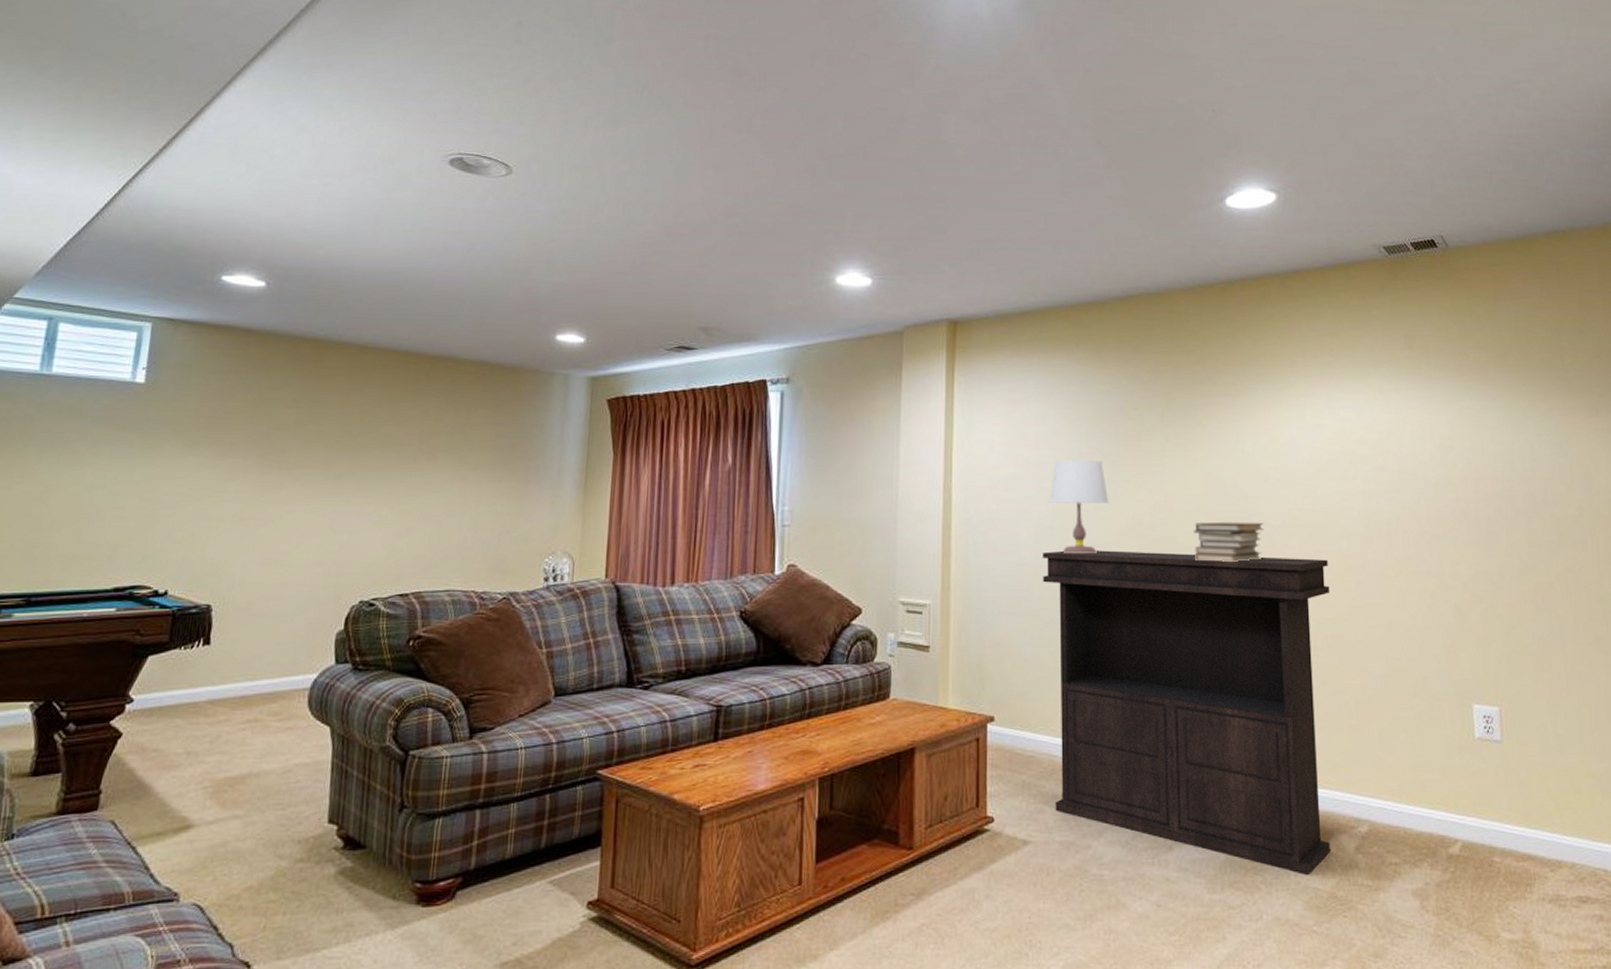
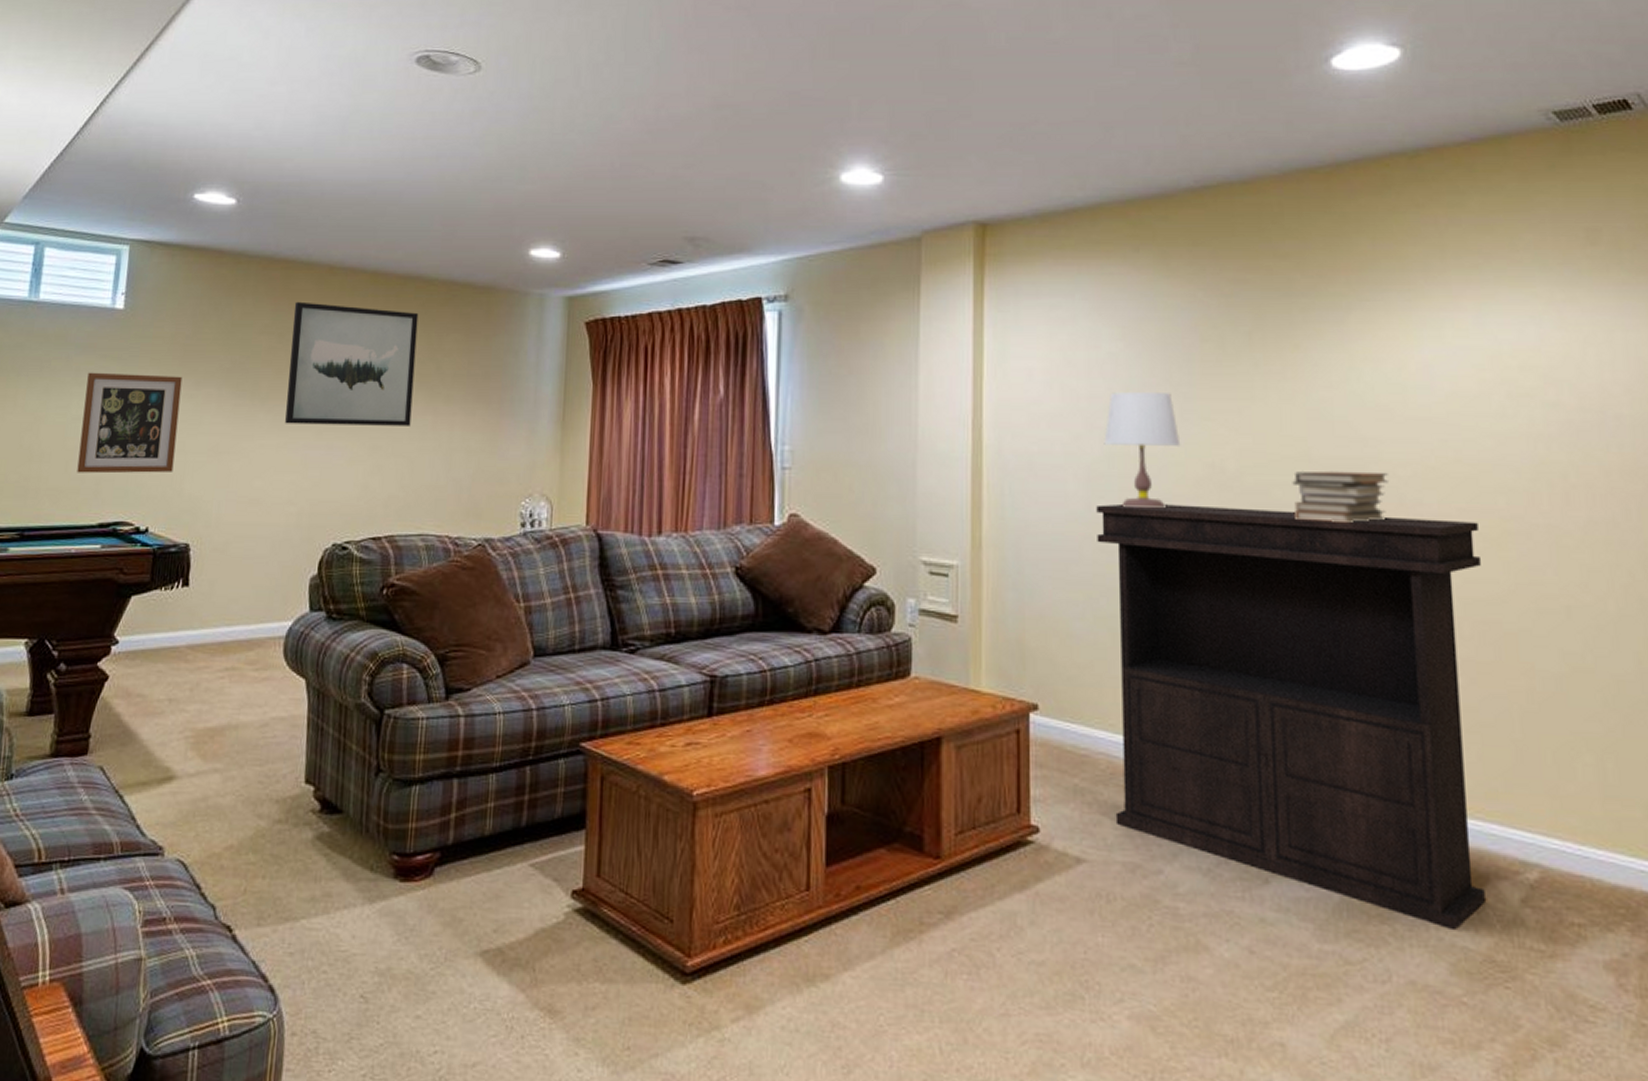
wall art: none [90,443,207,540] -> present [77,372,183,474]
wall art: none [313,378,448,492] -> present [285,301,419,426]

